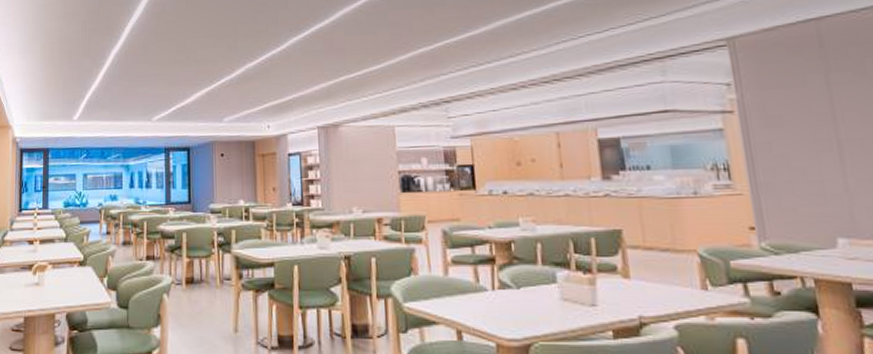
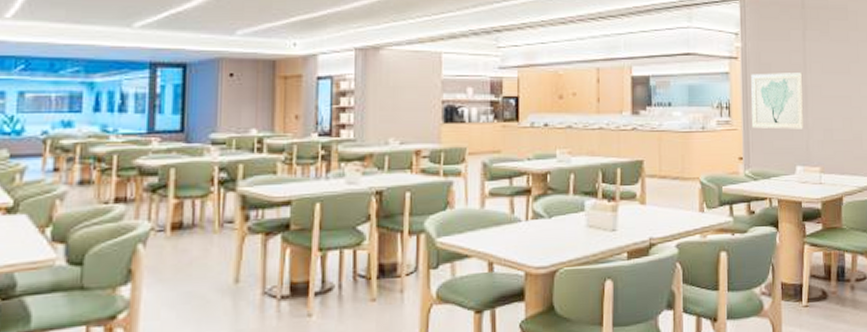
wall art: none [755,124,844,193] -> present [751,73,805,129]

